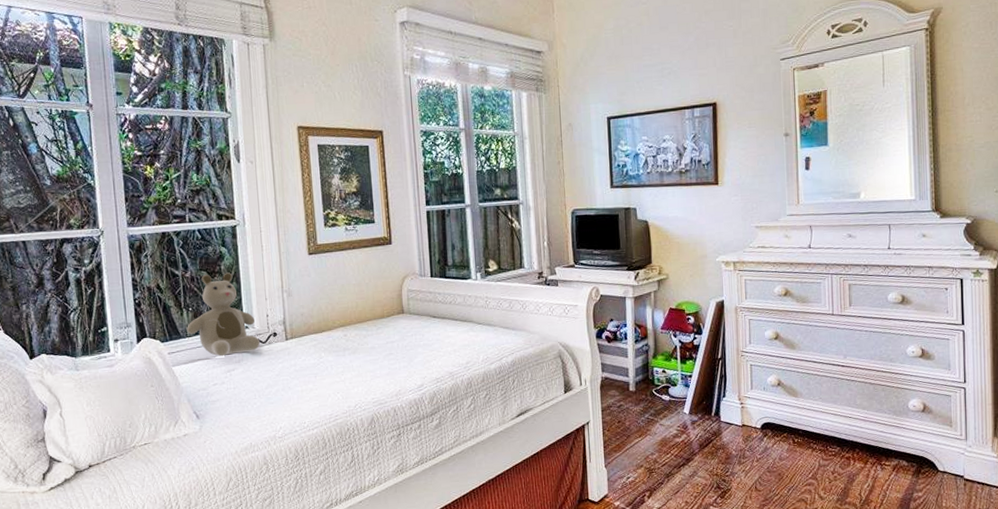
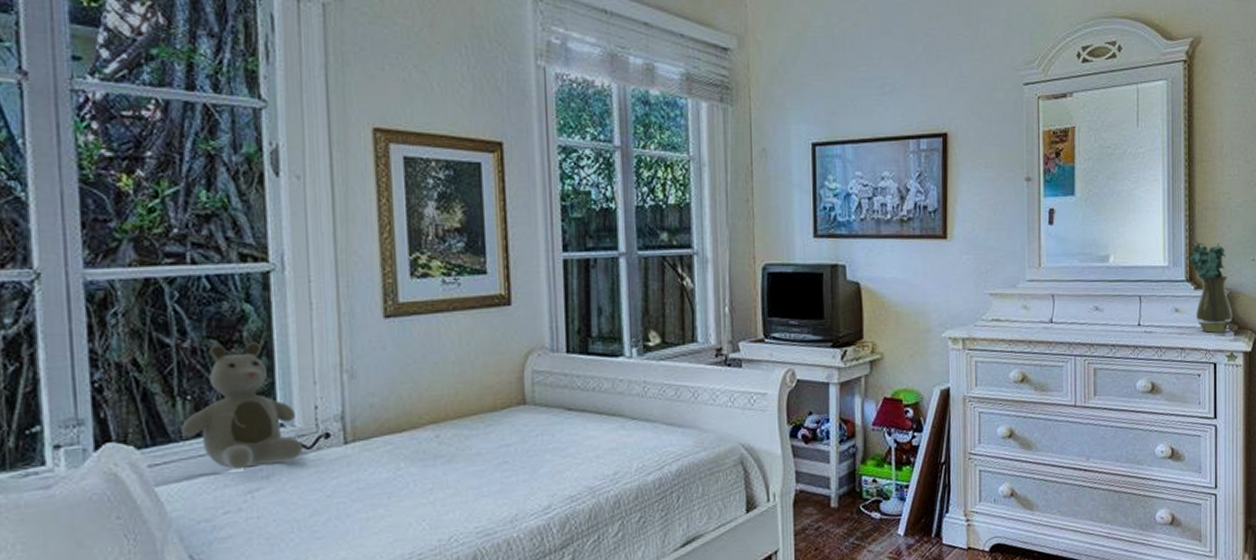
vase: none [933,177,978,254] -> present [1188,241,1233,333]

